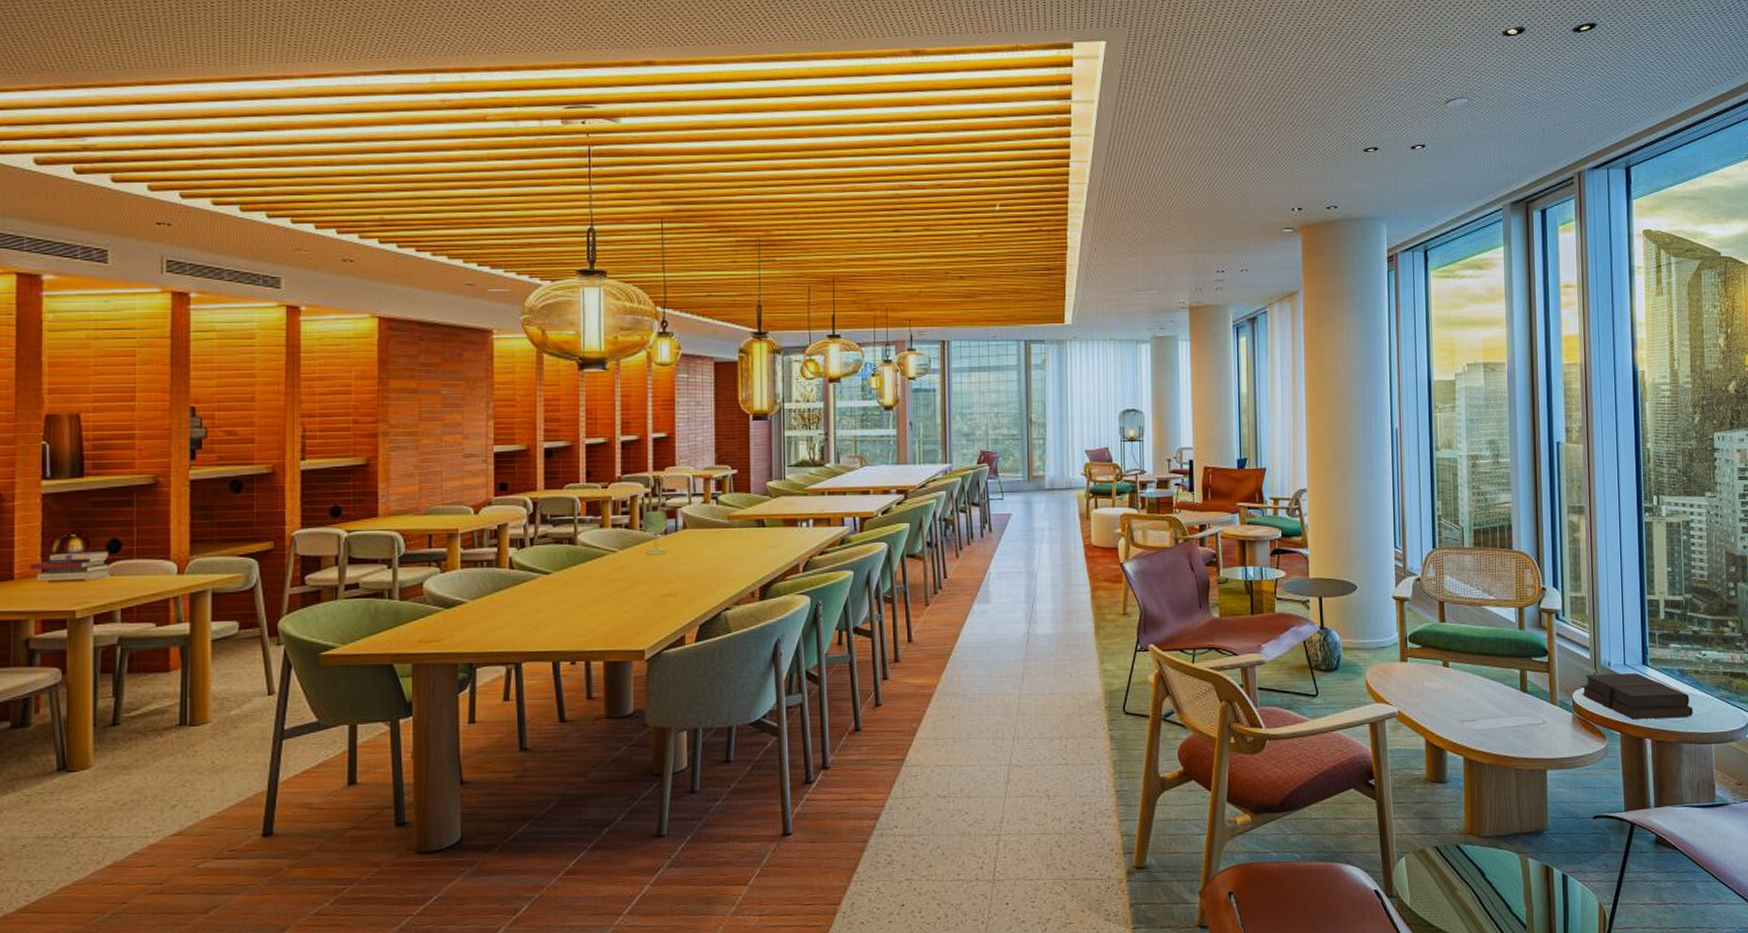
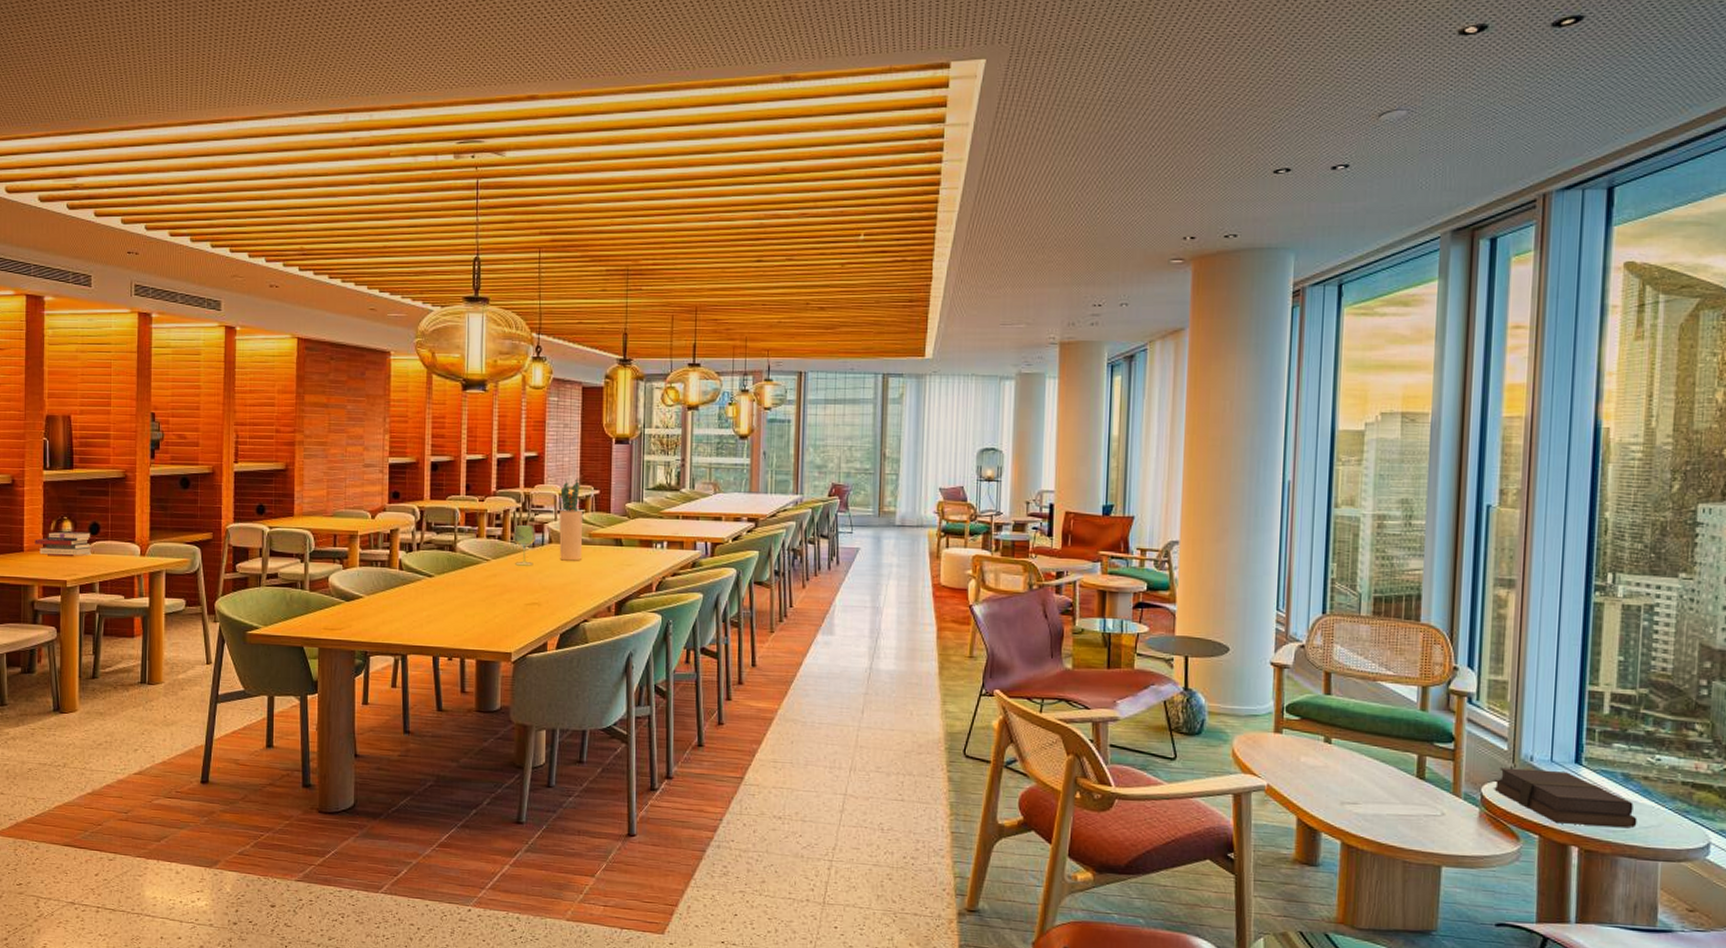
vase: none [694,457,721,548] -> present [559,477,583,562]

